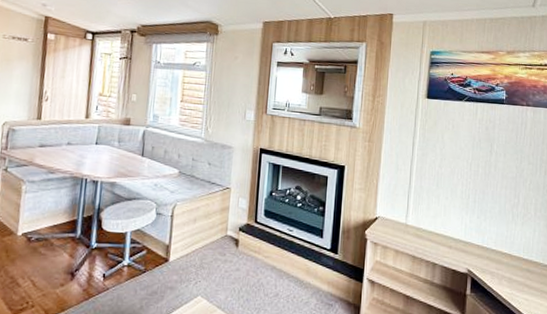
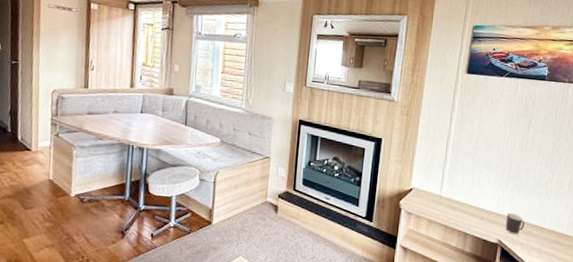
mug: none [474,241,494,264] -> present [505,213,525,235]

